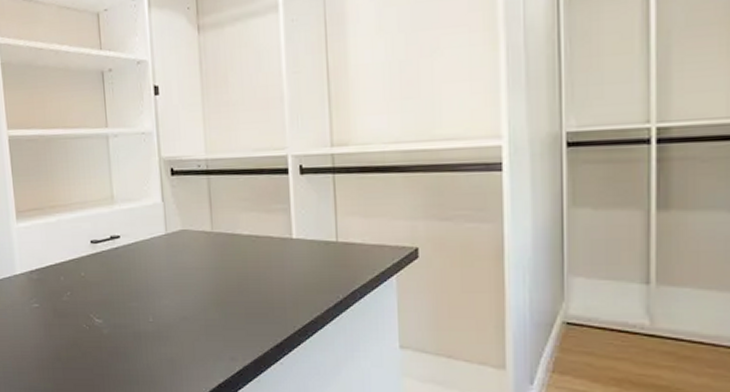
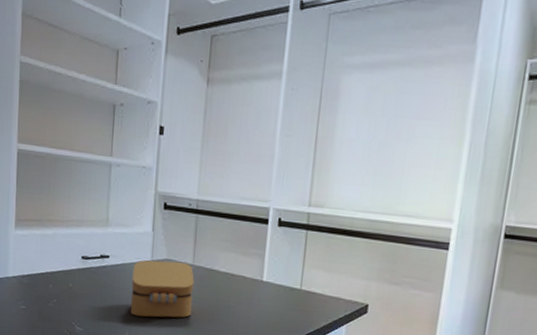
jewelry box: none [147,230,218,298] -> present [130,260,194,318]

